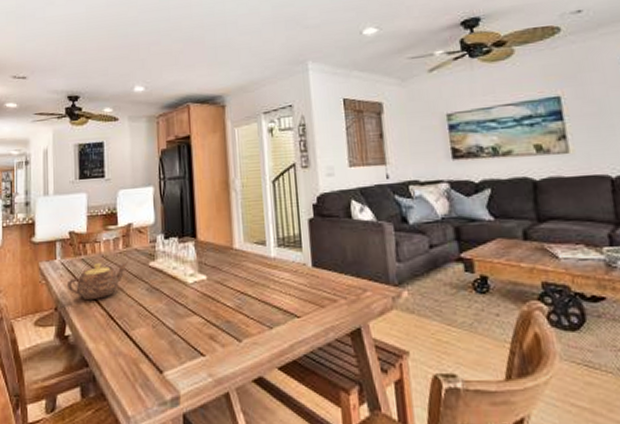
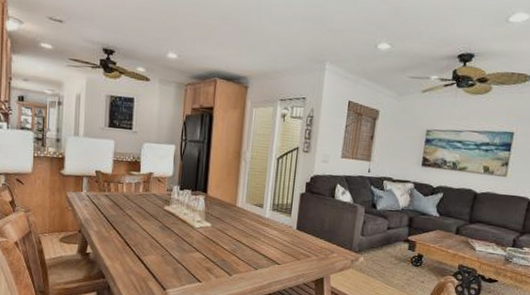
teapot: present [67,262,128,301] -> none [91,200,146,229]

